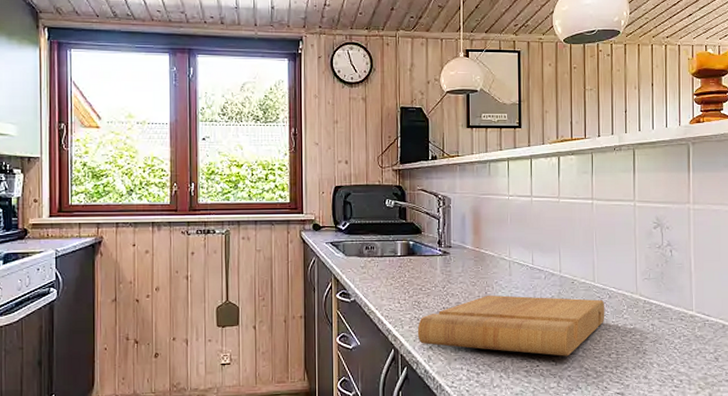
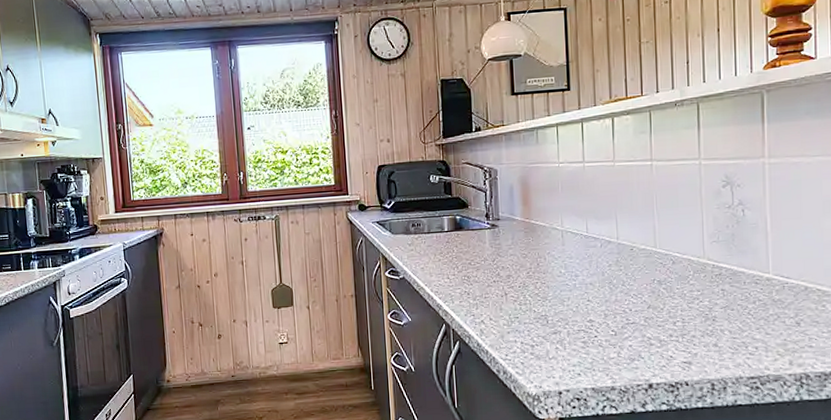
cutting board: present [417,295,605,356] -> none [468,266,669,326]

